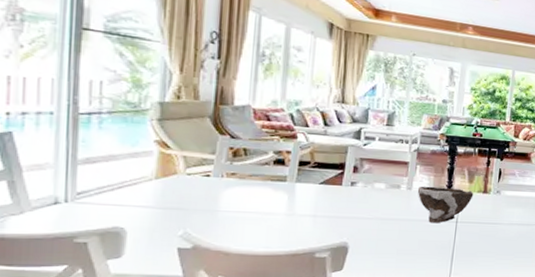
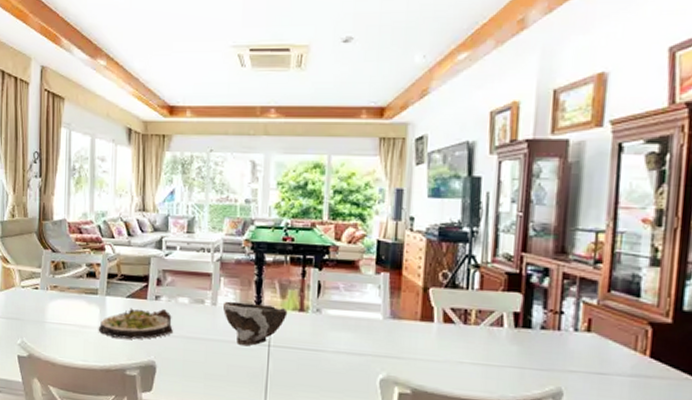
salad plate: none [285,194,368,223] -> present [98,308,173,340]

